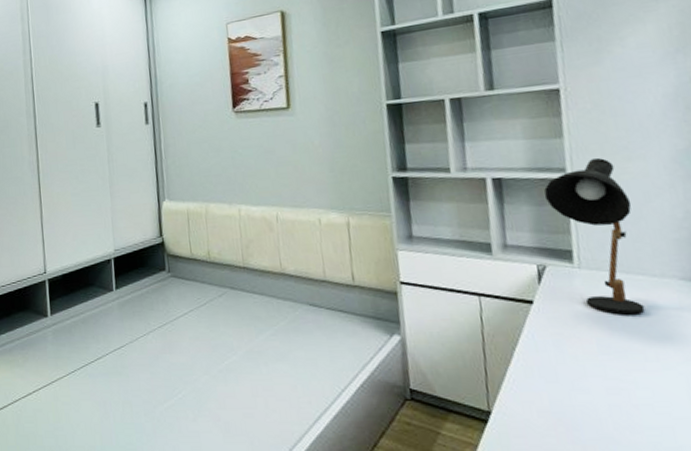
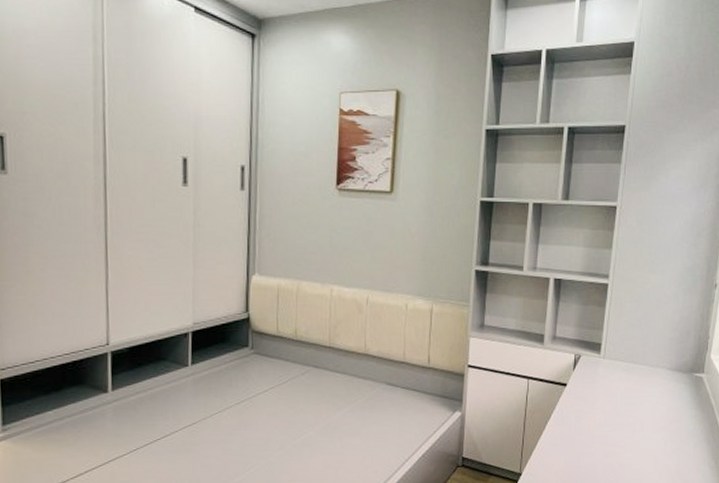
desk lamp: present [544,157,645,315] -> none [590,268,648,396]

